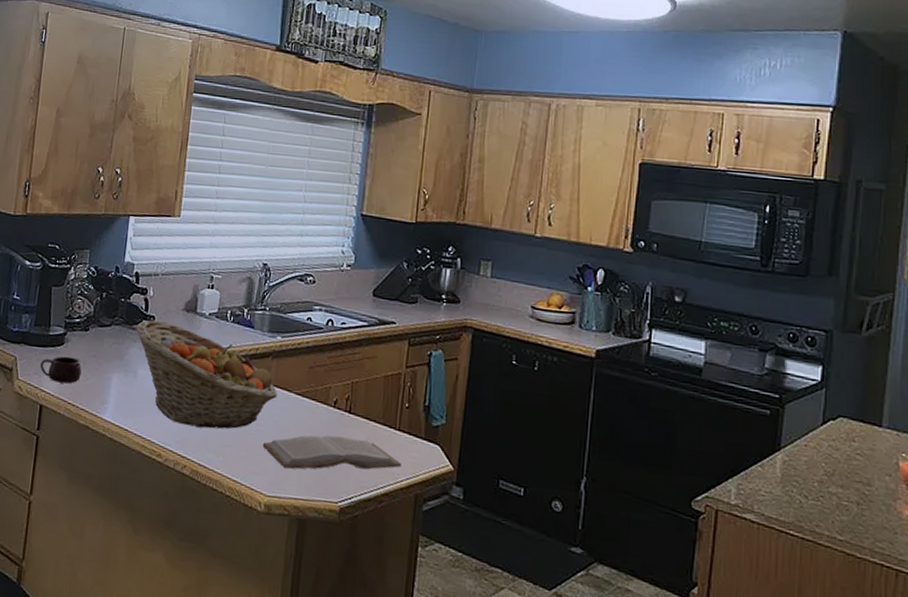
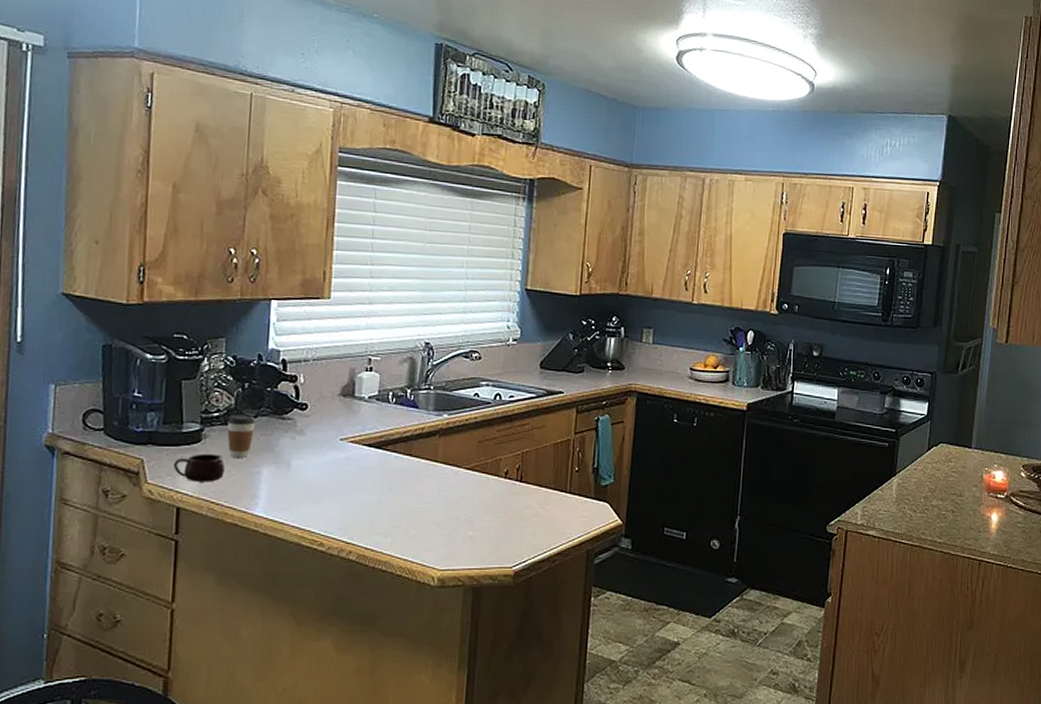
coffee cup: none [85,321,110,363] -> present [227,414,255,457]
fruit basket: present [135,320,277,429] -> none [285,407,446,512]
book: present [263,435,401,470] -> none [434,505,573,542]

